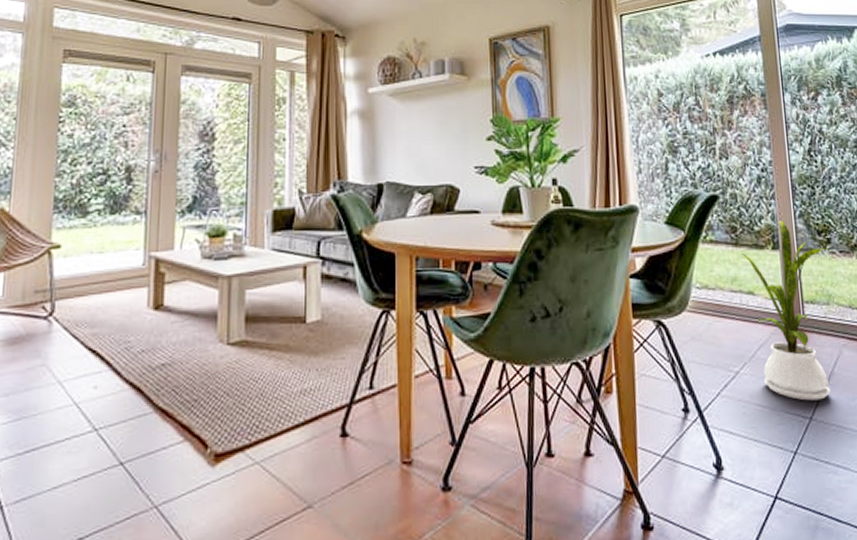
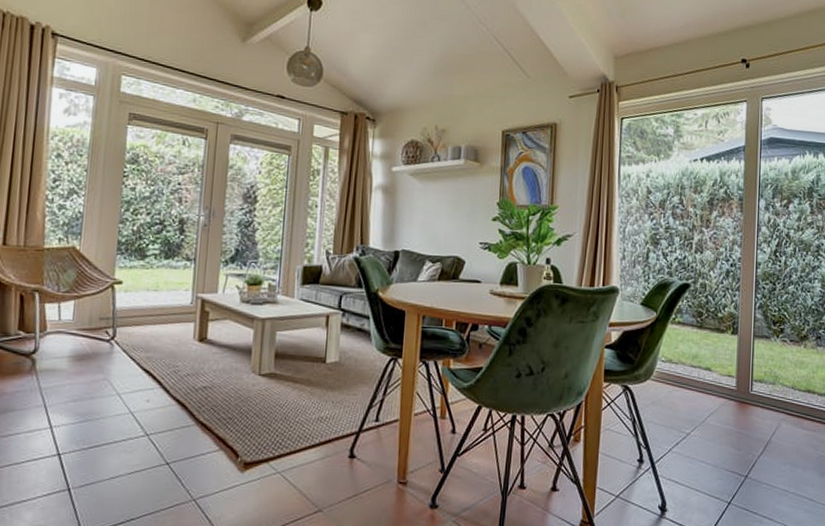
house plant: present [742,219,831,401] -> none [704,309,780,463]

